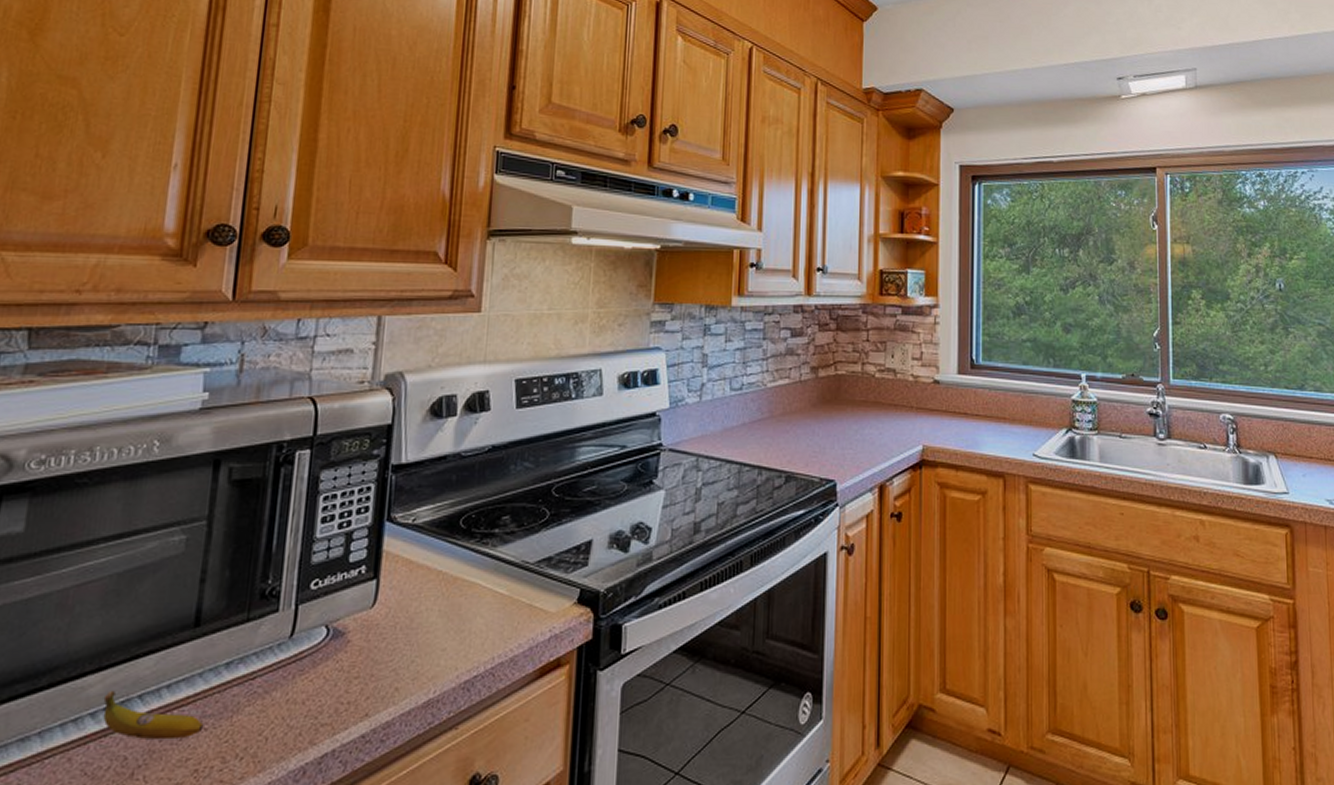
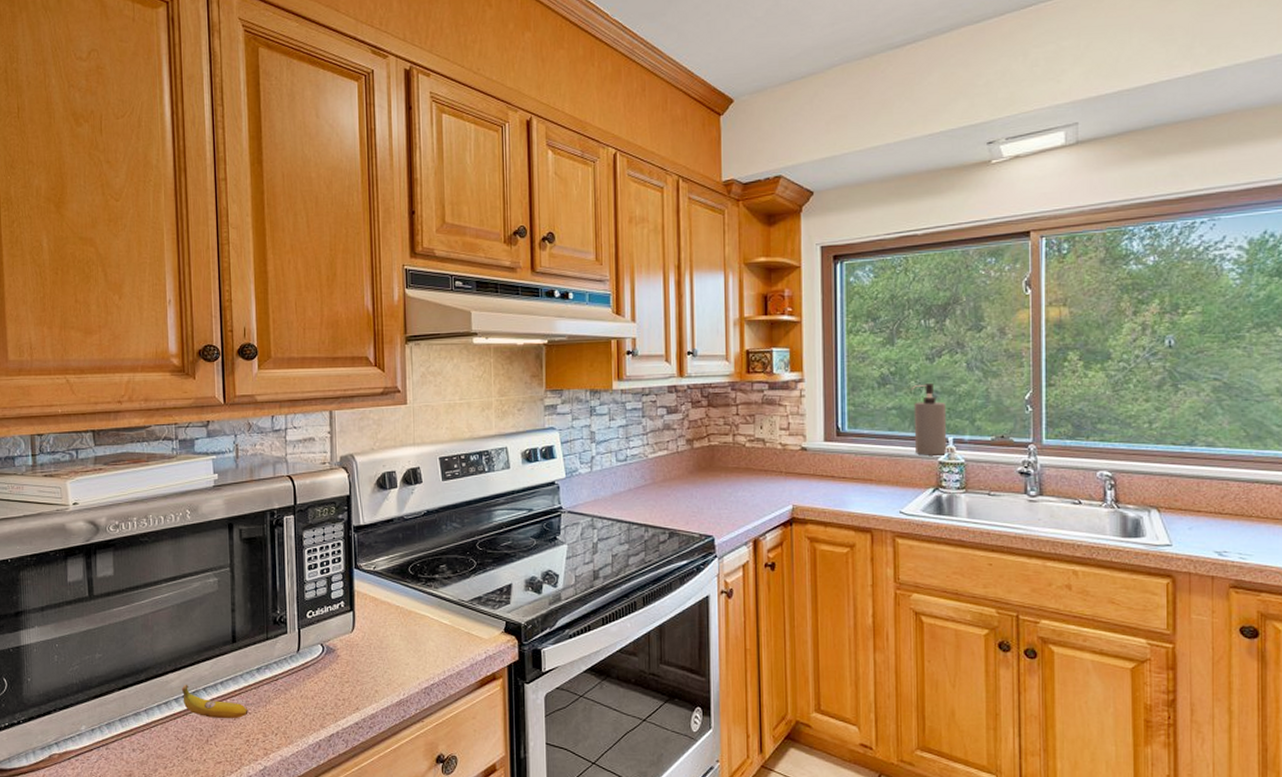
soap dispenser: none [1045,316,1080,393] -> present [910,384,947,456]

